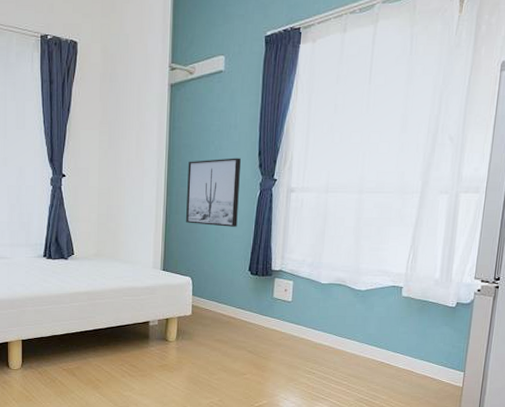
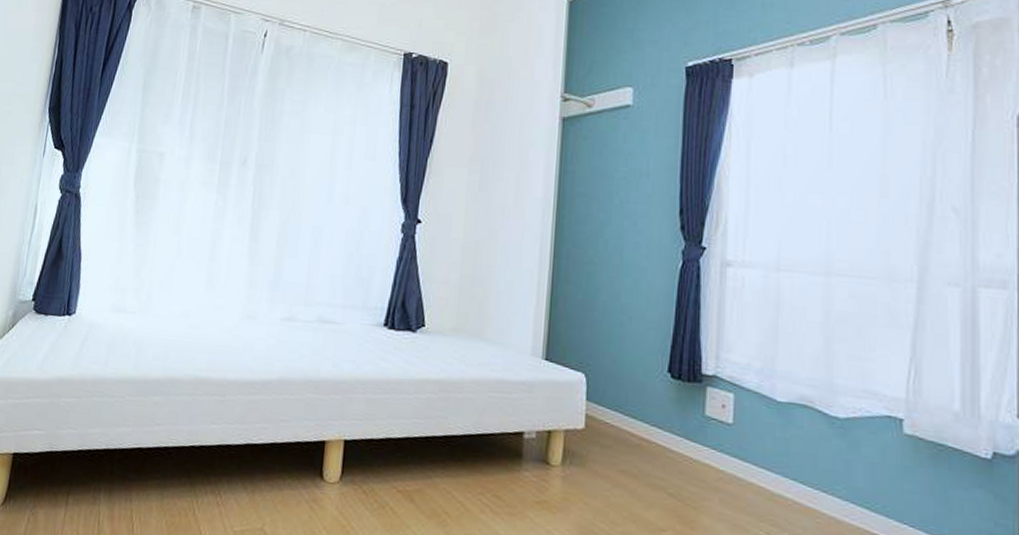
wall art: present [186,158,241,227] -> none [579,214,655,308]

